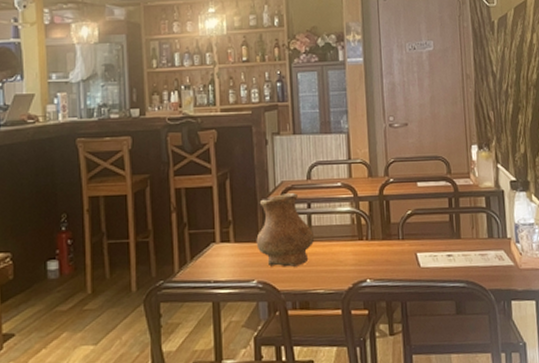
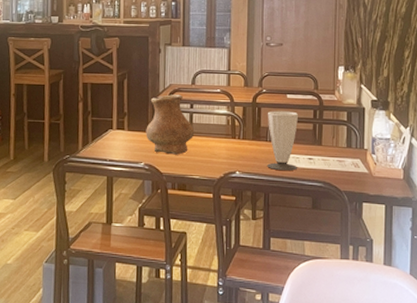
cup: none [398,201,436,273] -> present [267,110,299,171]

